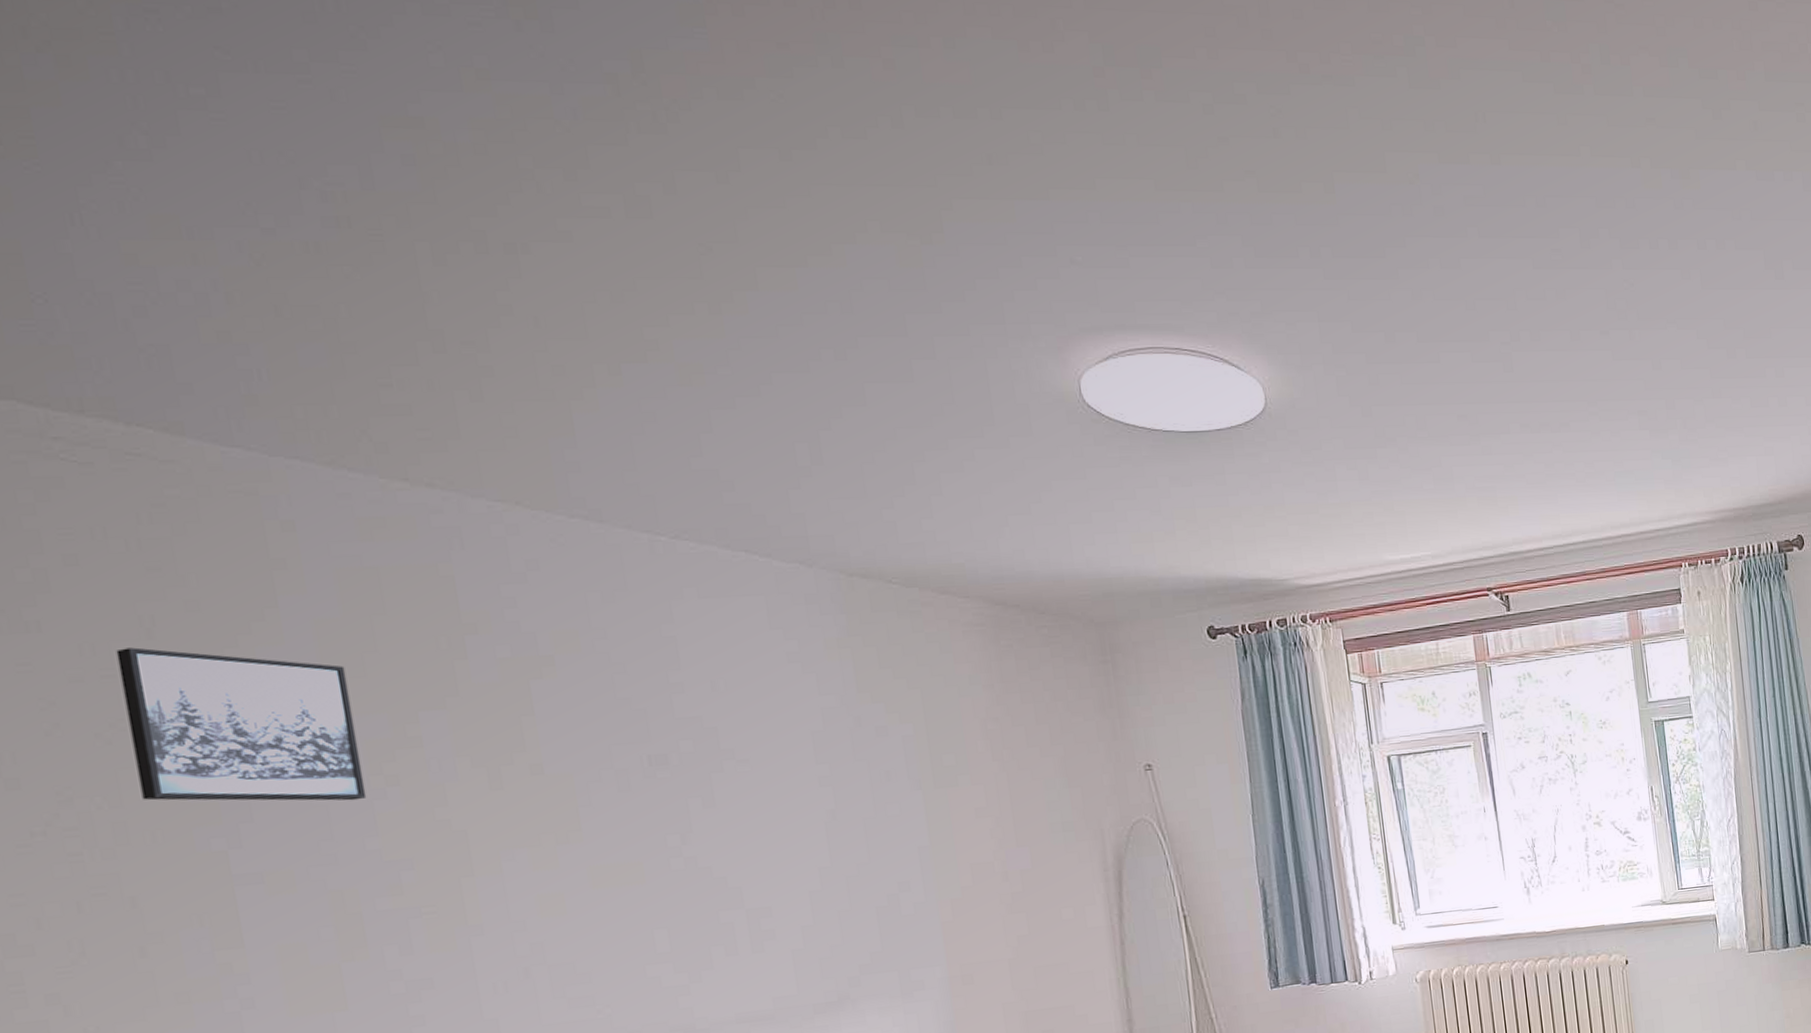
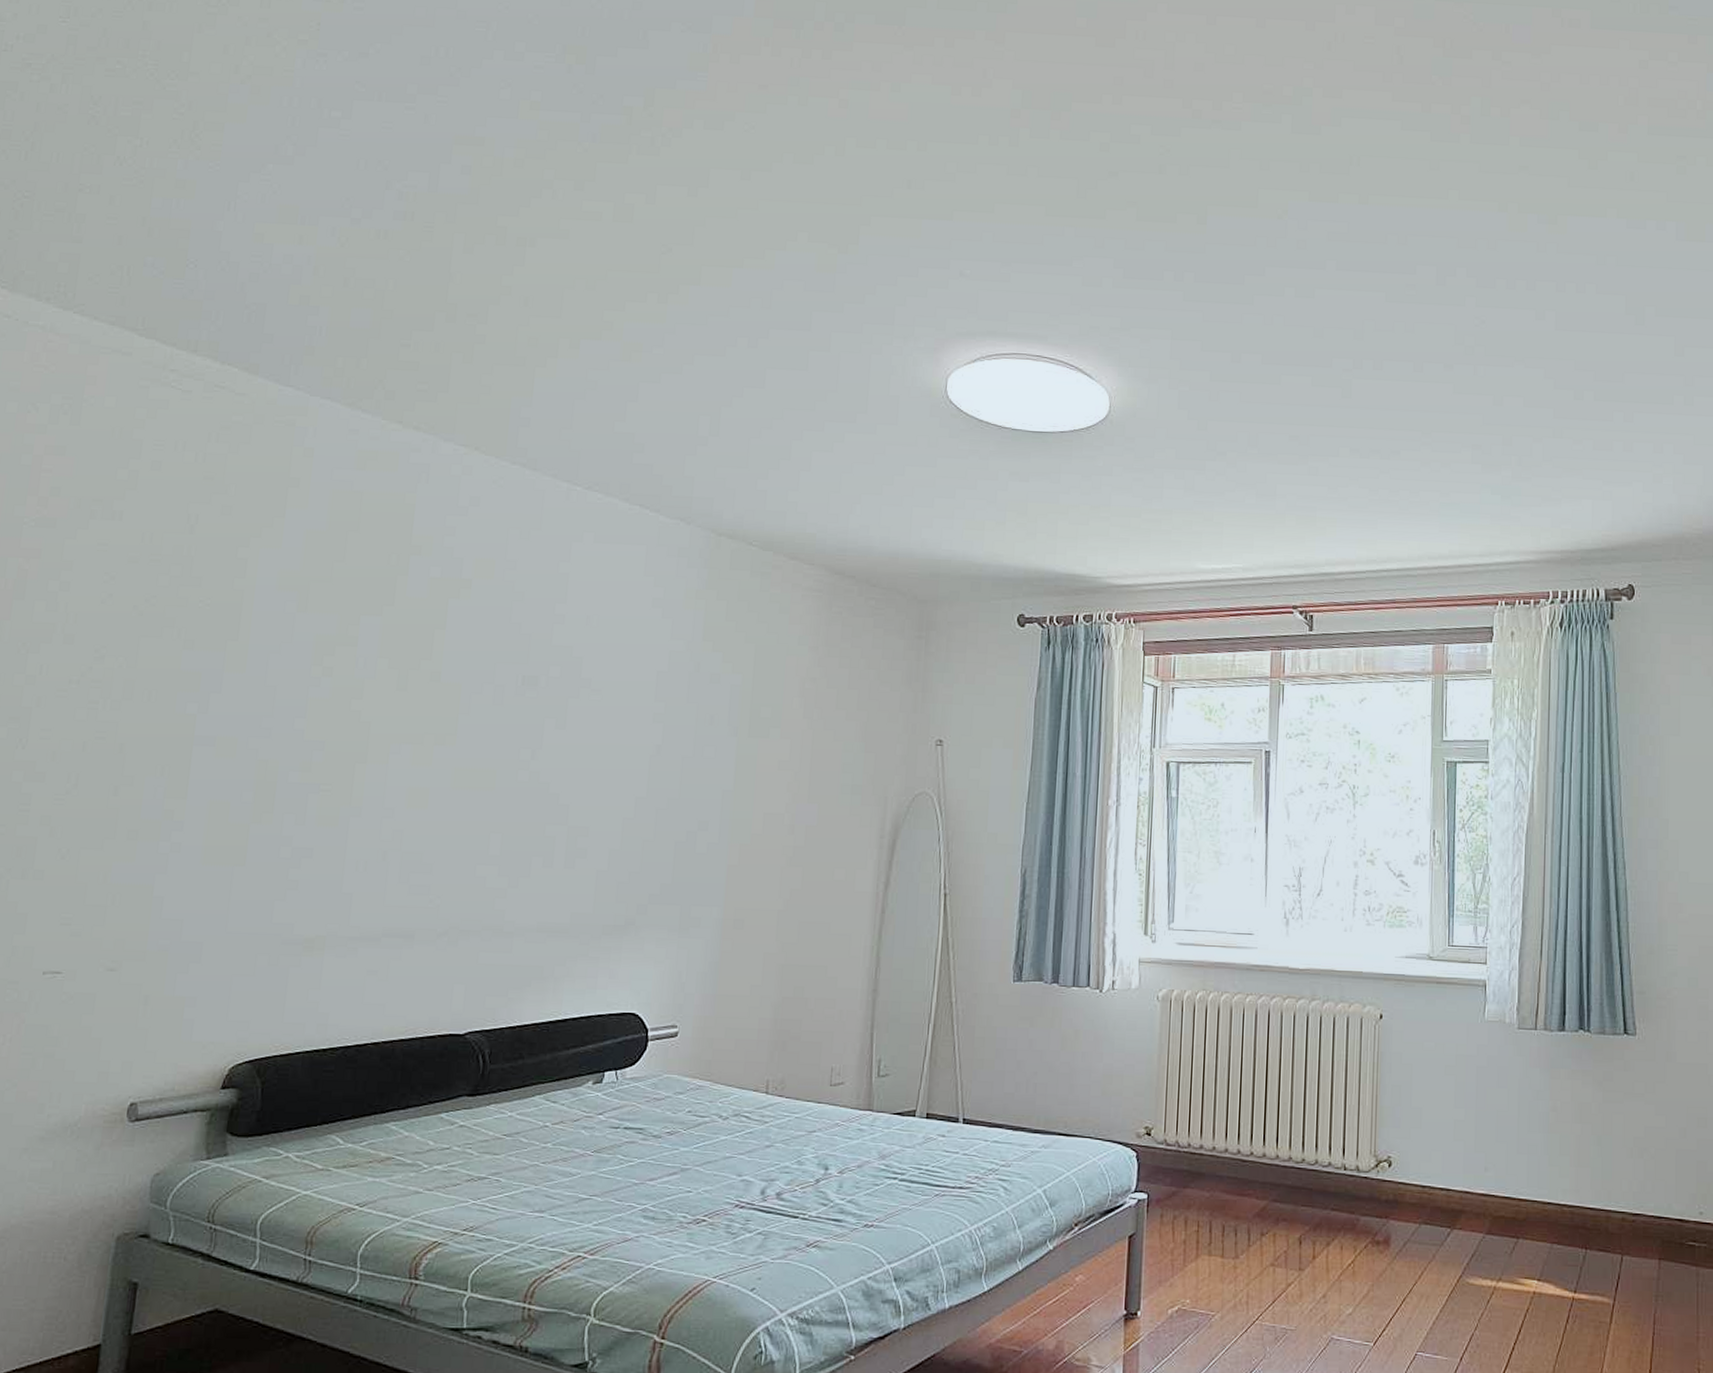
wall art: present [116,647,367,801] -> none [151,539,318,685]

